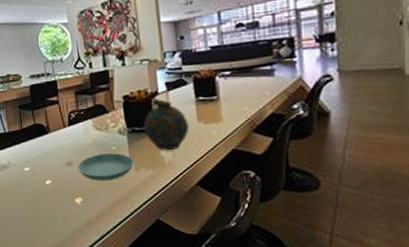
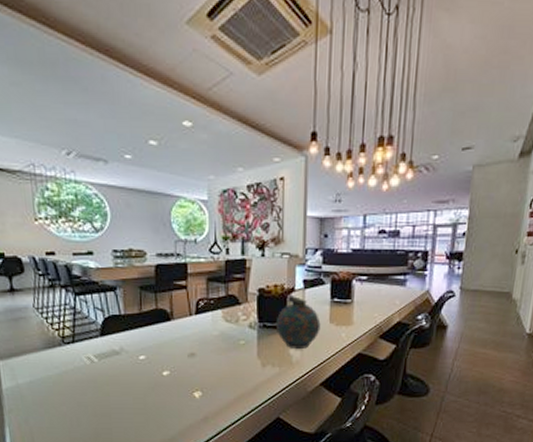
saucer: present [77,153,134,181] -> none [200,347,261,376]

